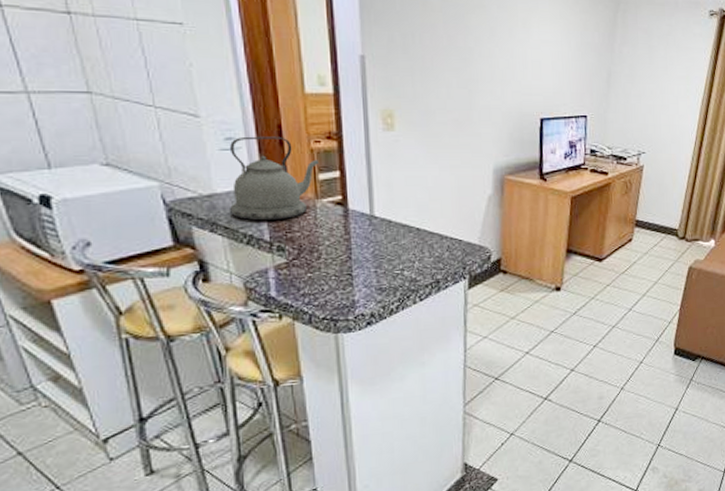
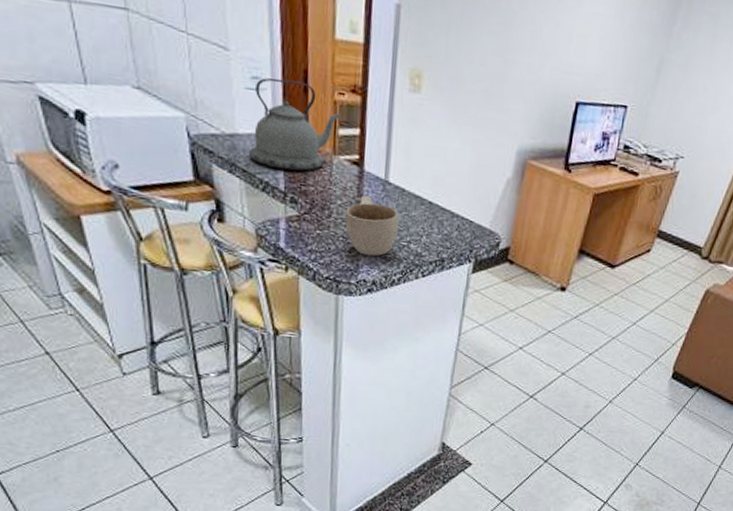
cup: none [335,232,390,290] -> present [345,195,399,257]

